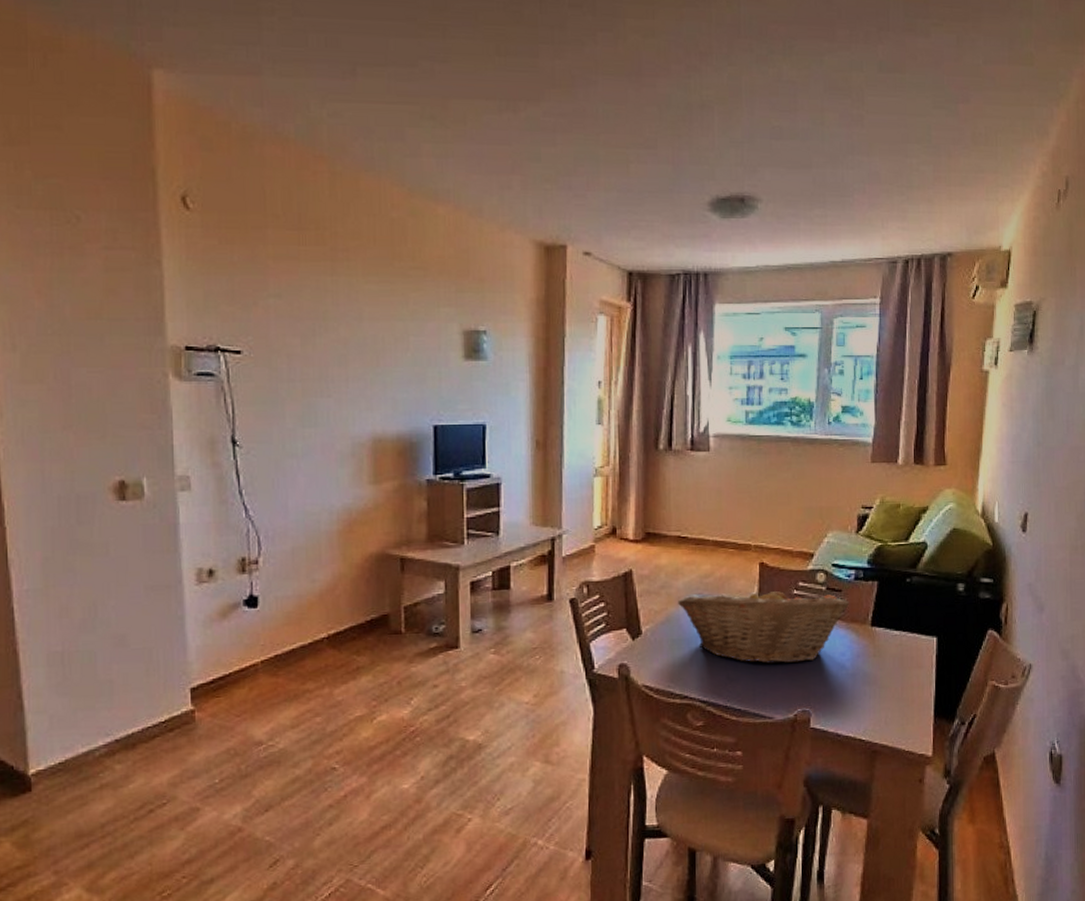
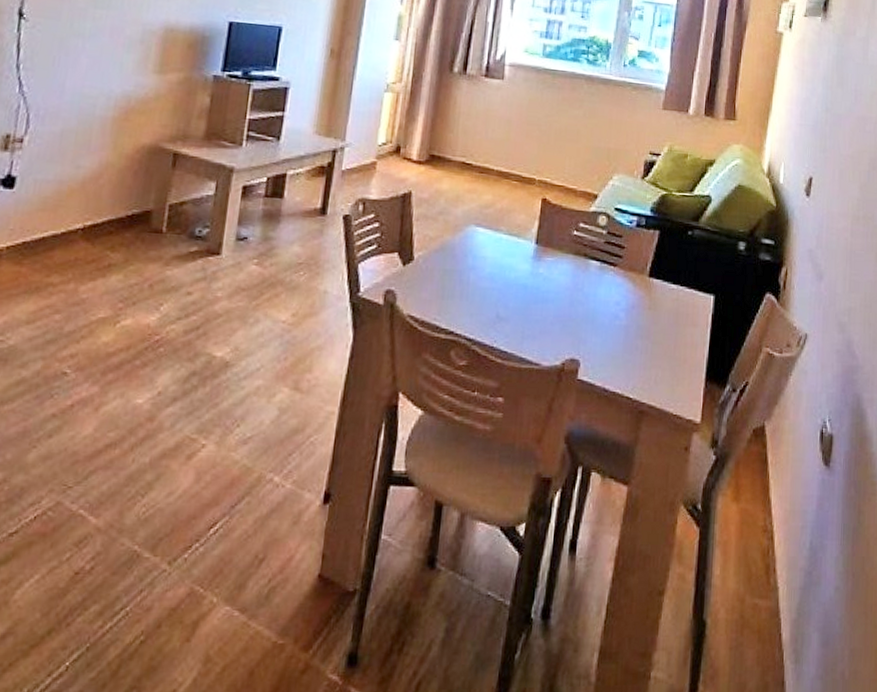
fruit basket: present [678,584,849,665] -> none [454,221,629,308]

